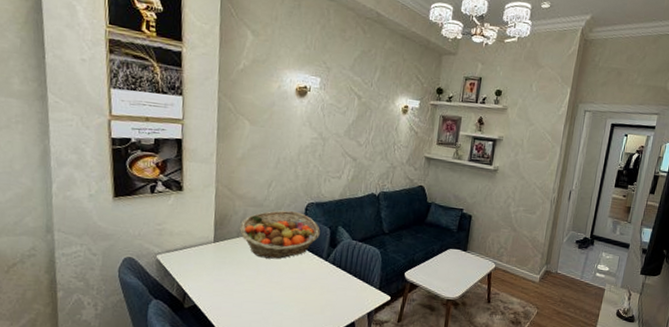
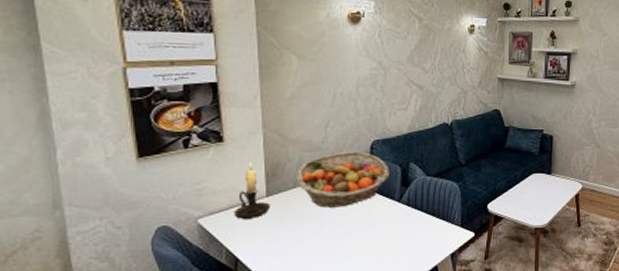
candle holder: none [185,210,217,260] -> present [233,161,270,219]

